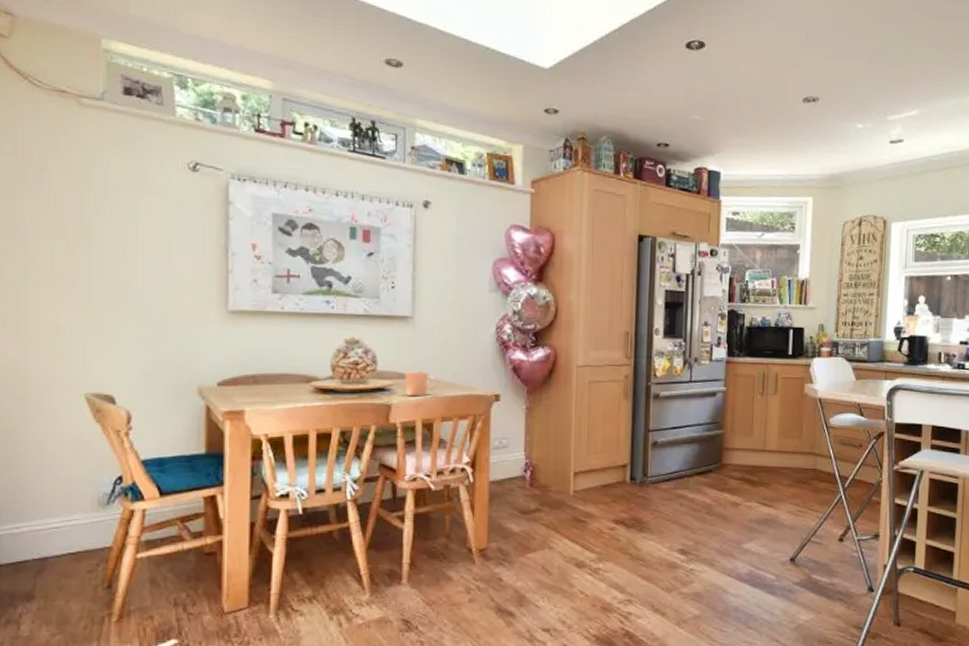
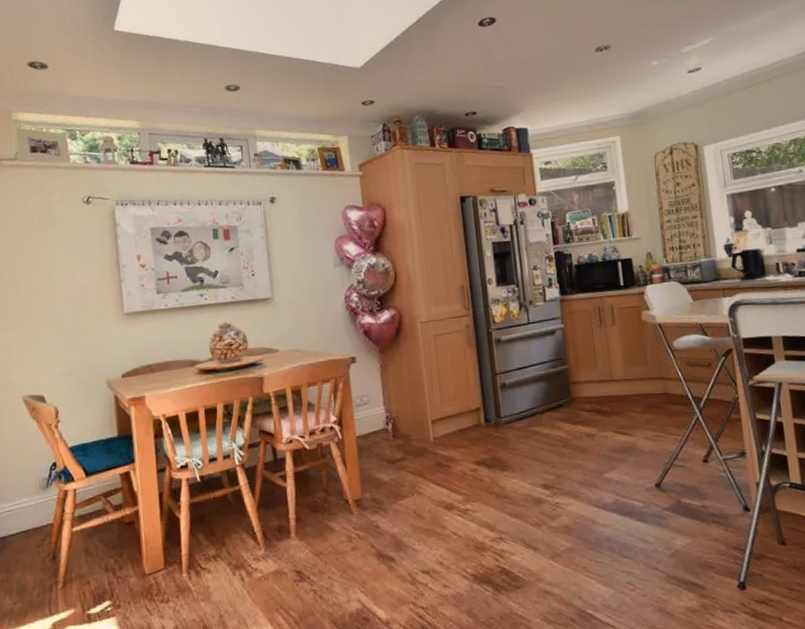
mug: present [405,371,438,397] -> none [272,344,300,368]

